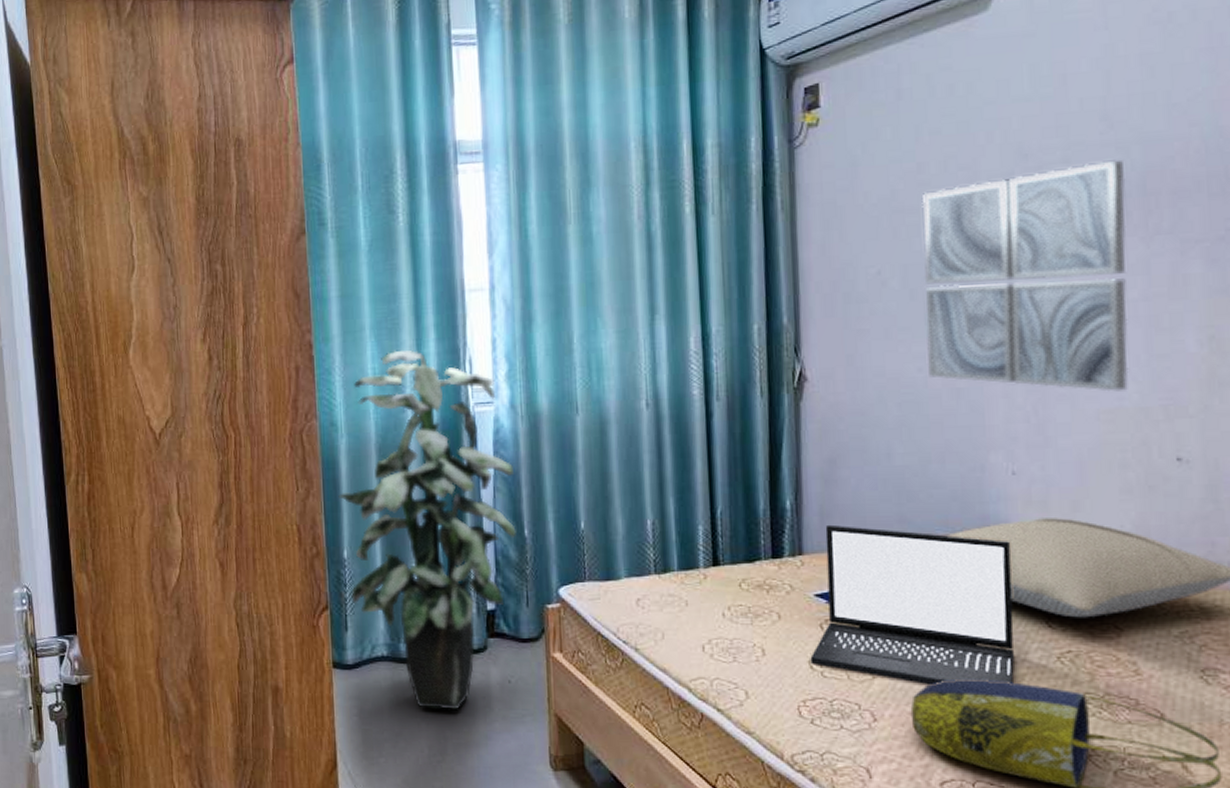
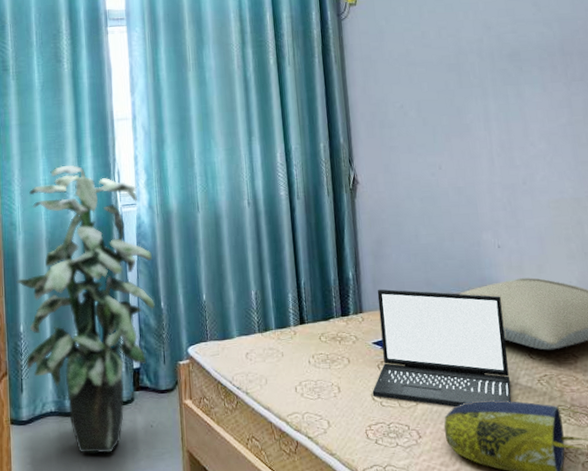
wall art: present [922,159,1129,392] -> none [426,31,565,188]

